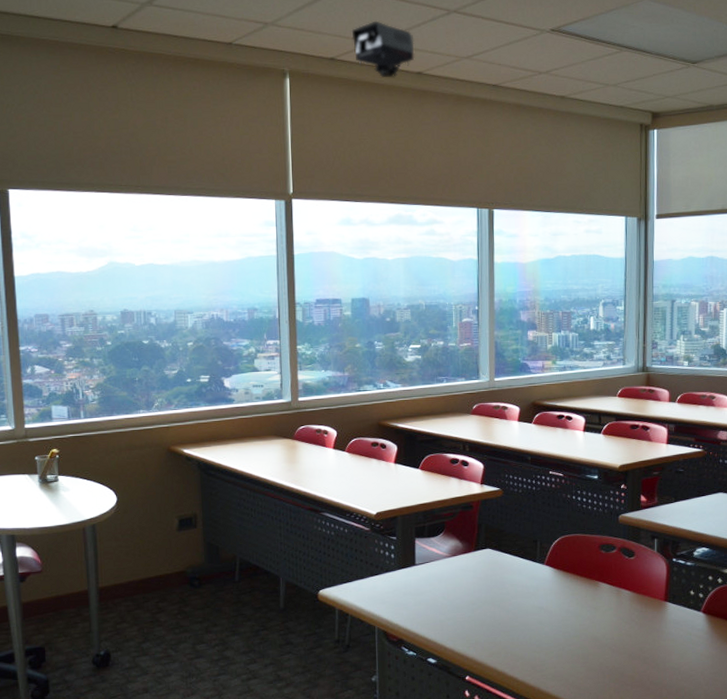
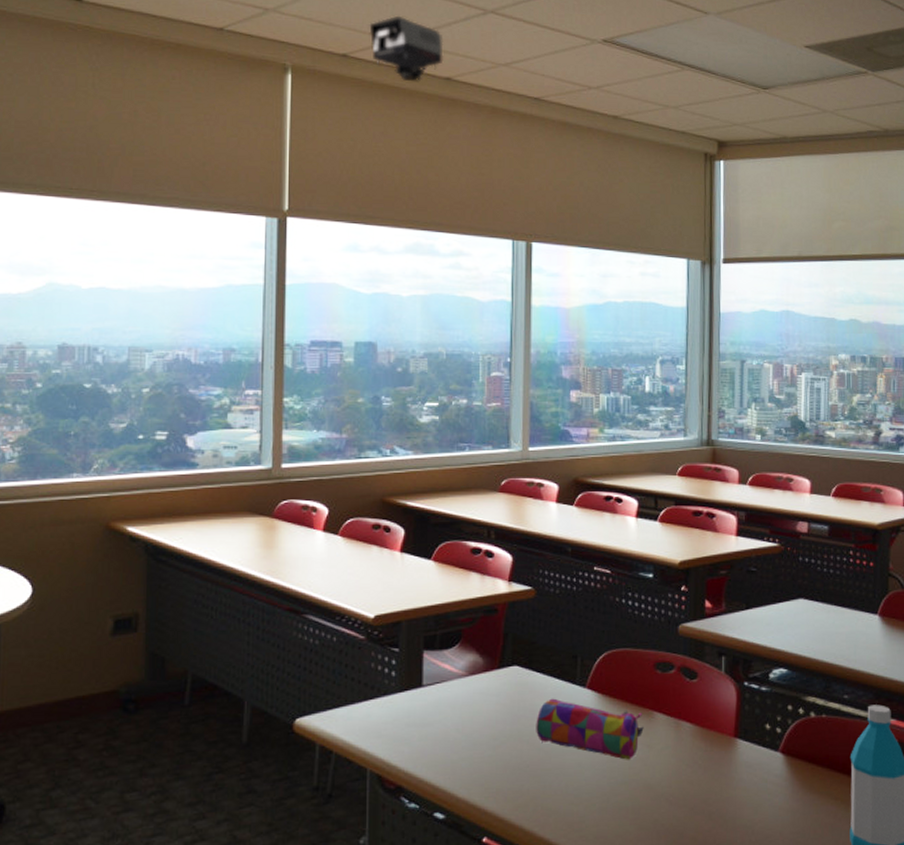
pencil case: none [505,573,591,619] -> present [536,698,644,760]

